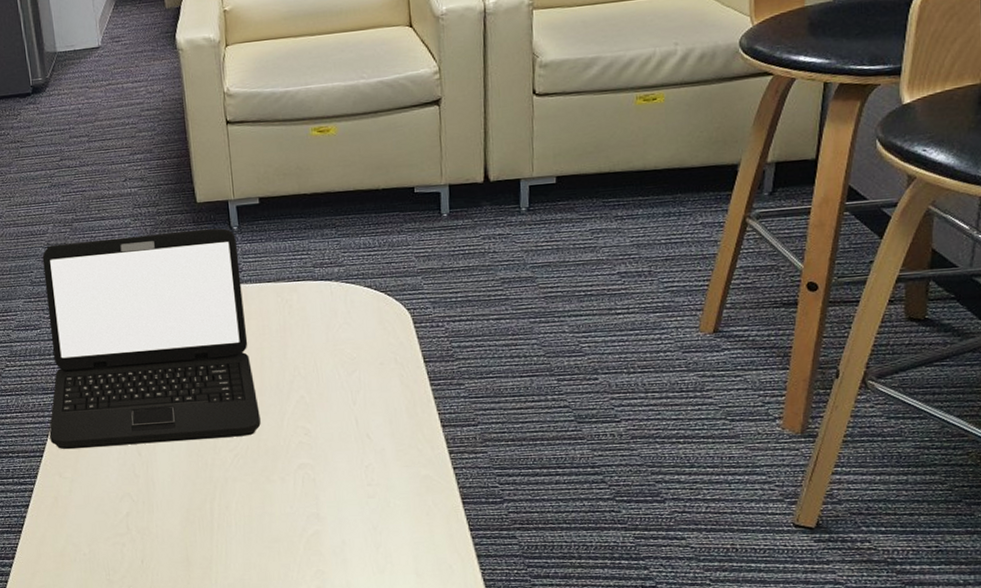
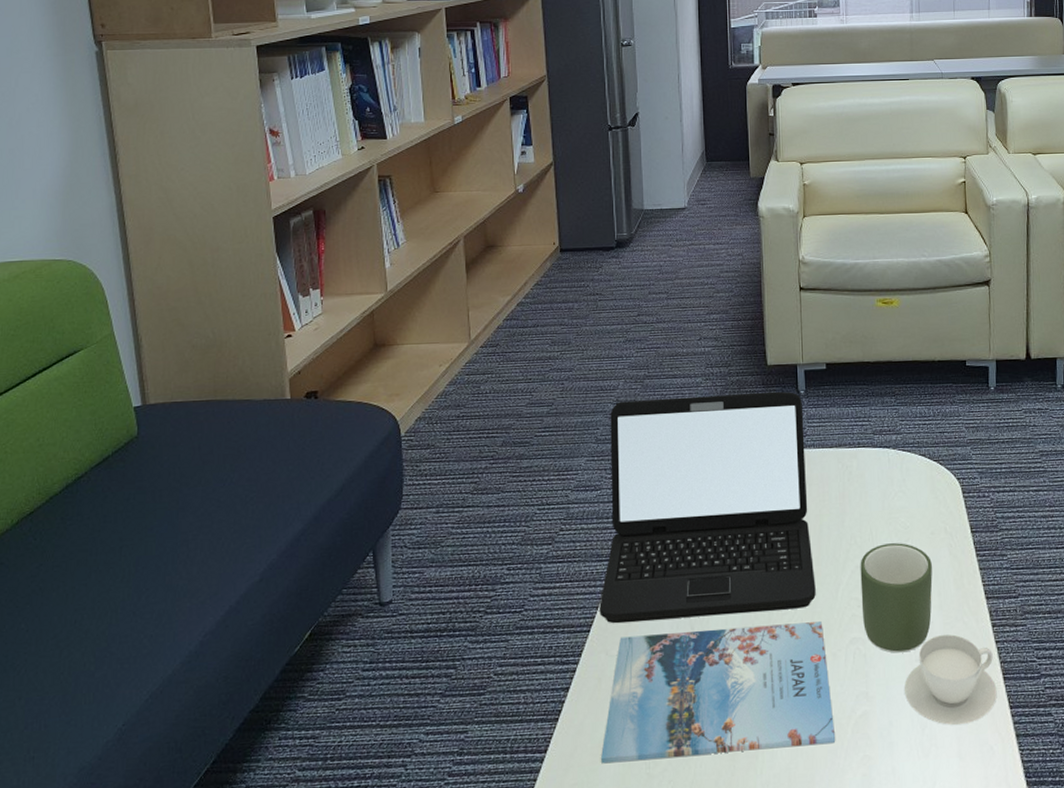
magazine: none [63,448,287,570] -> present [601,621,835,764]
mug: none [305,373,383,478] -> present [860,543,933,653]
teacup: none [357,461,456,546] -> present [905,634,997,726]

